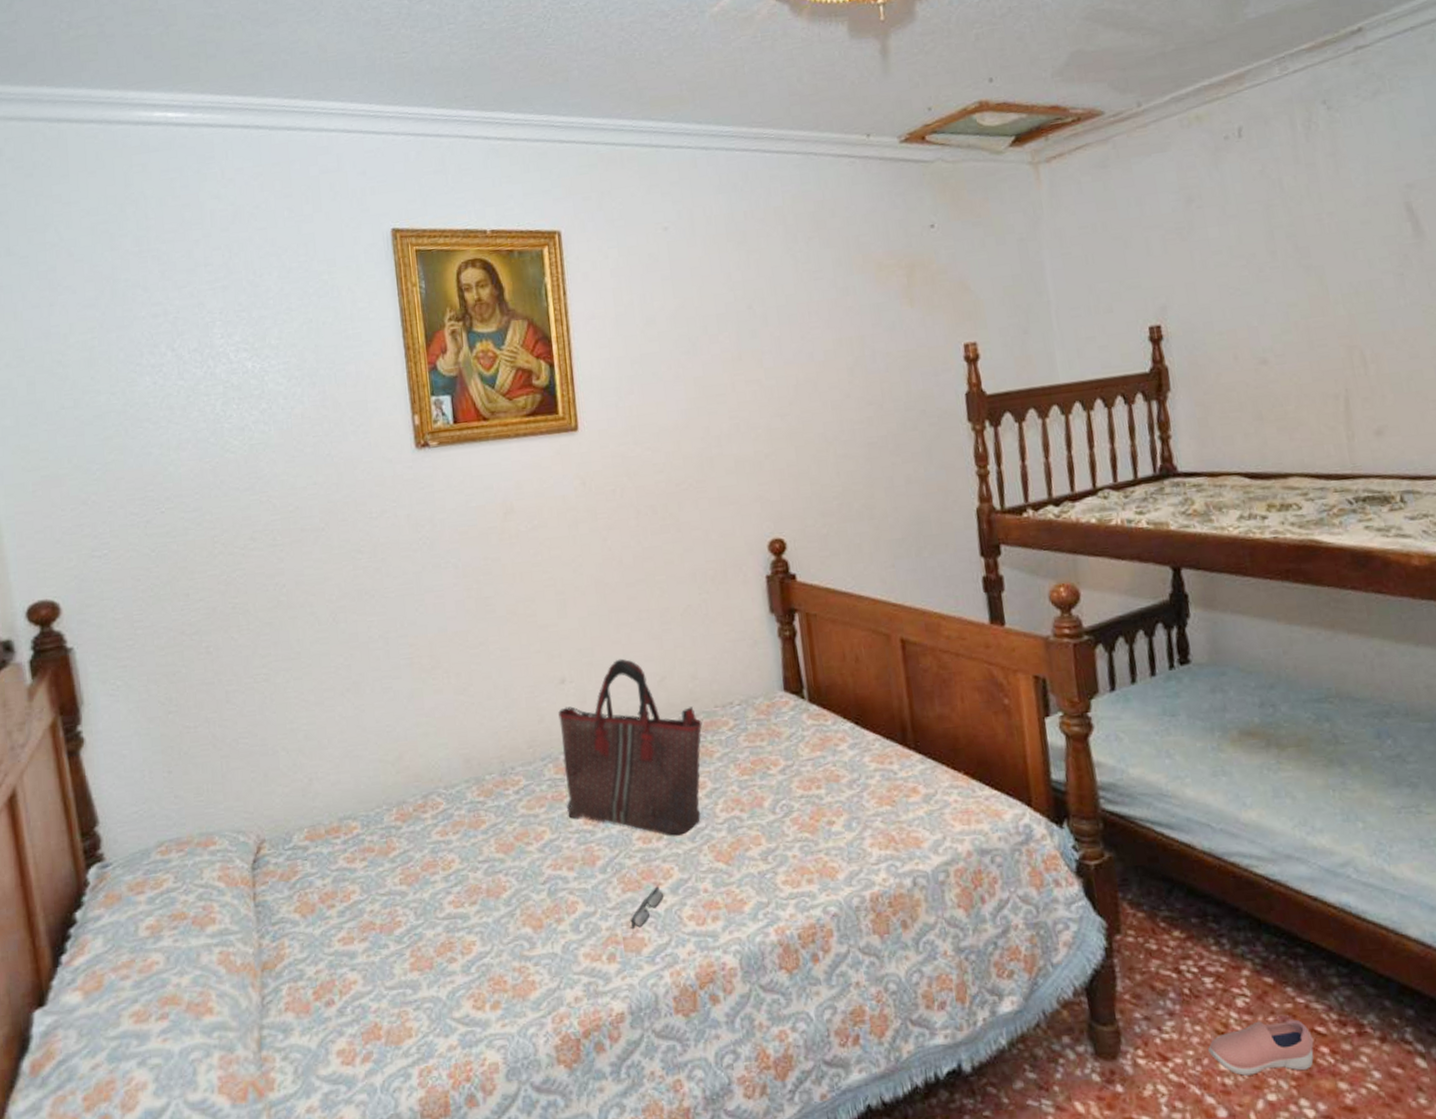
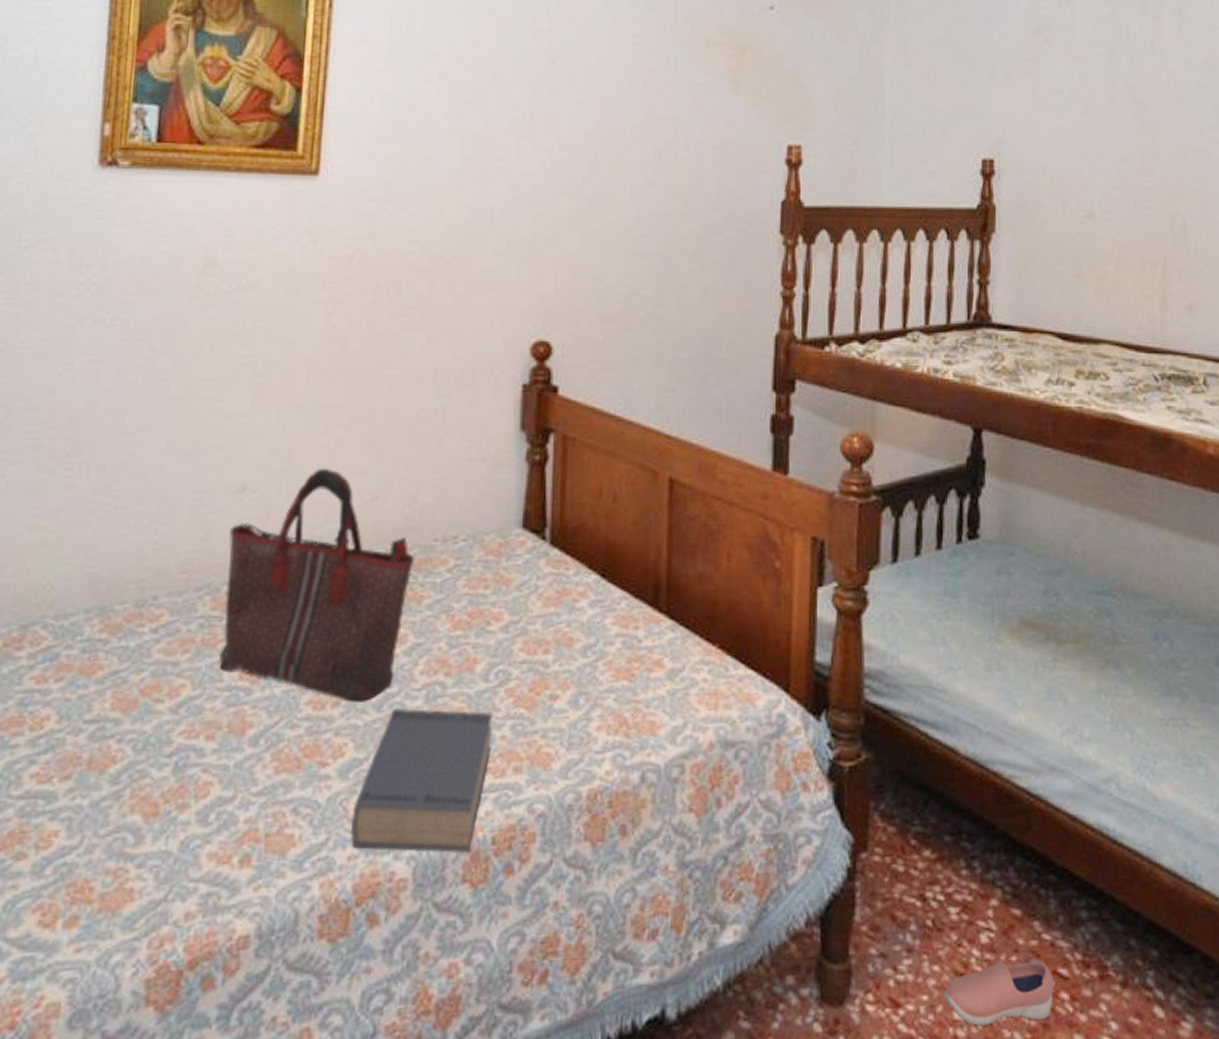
glasses: present [630,886,665,929] -> none [278,767,330,822]
book: none [685,837,787,947] -> present [351,708,492,853]

